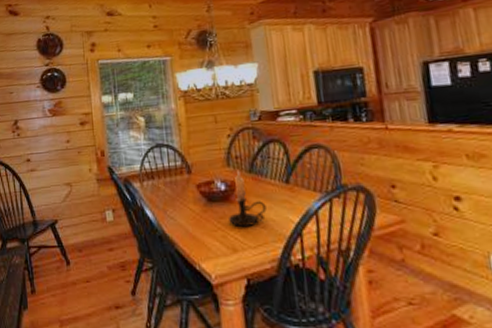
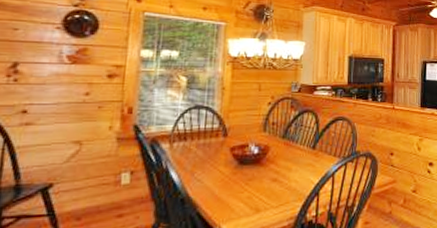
candle holder: present [229,170,267,227] -> none [257,135,293,188]

